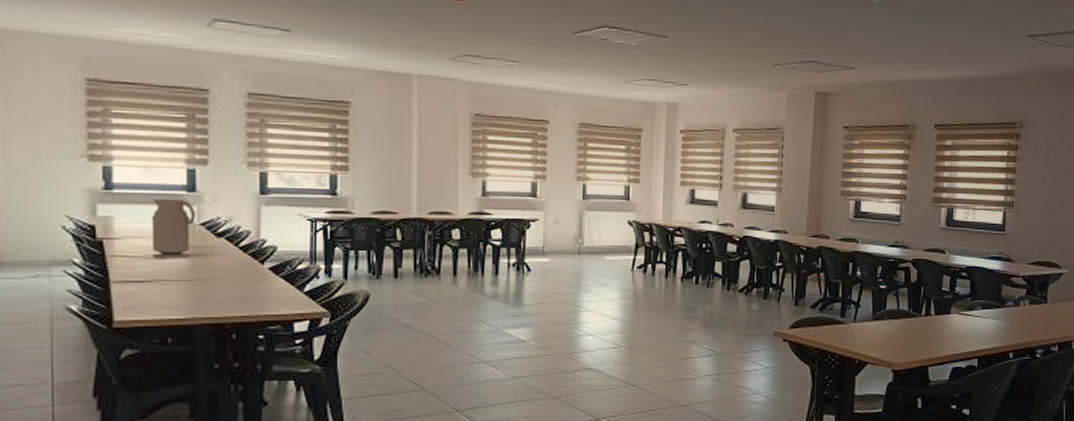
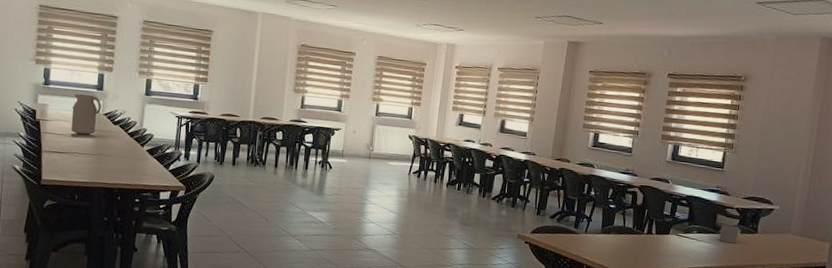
cup: none [1006,295,1028,317] -> present [719,224,740,244]

